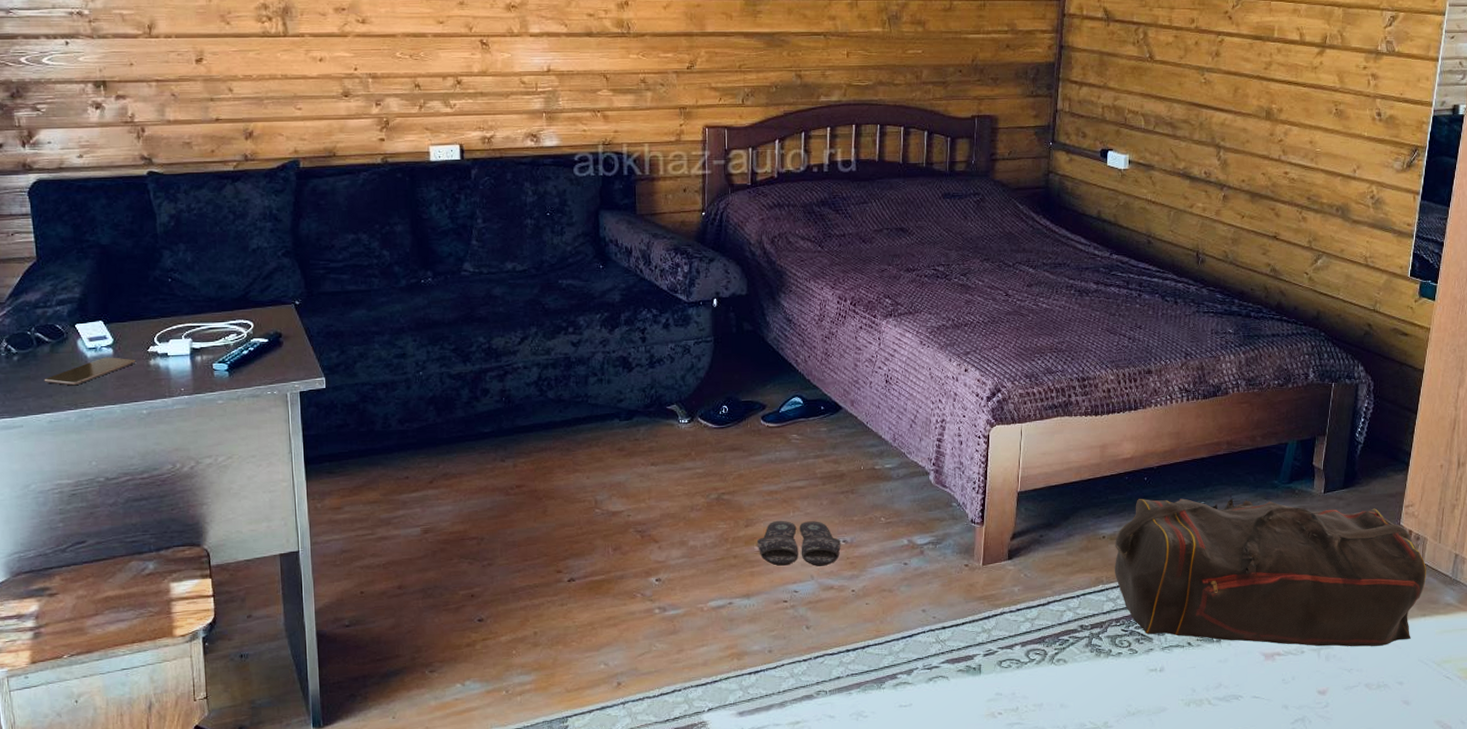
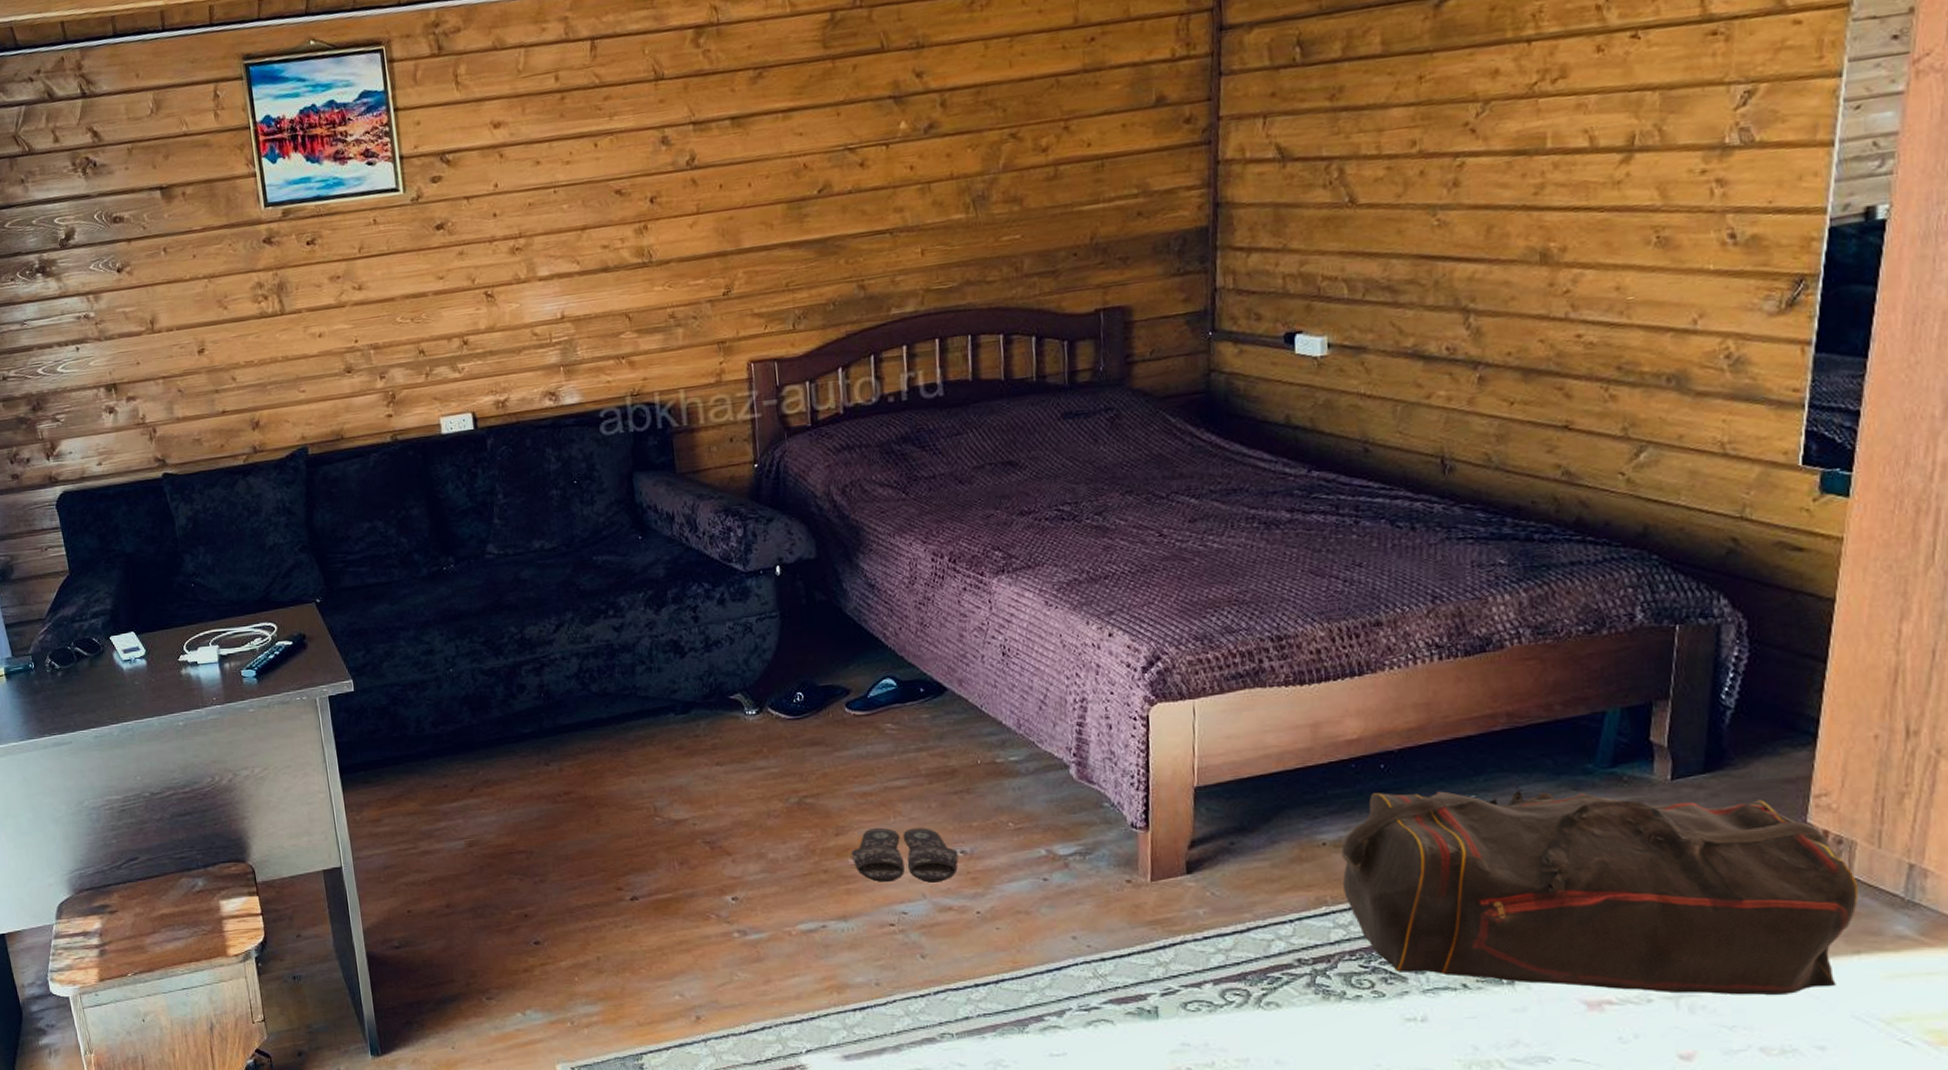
smartphone: present [44,357,136,386] -> none [86,668,169,700]

